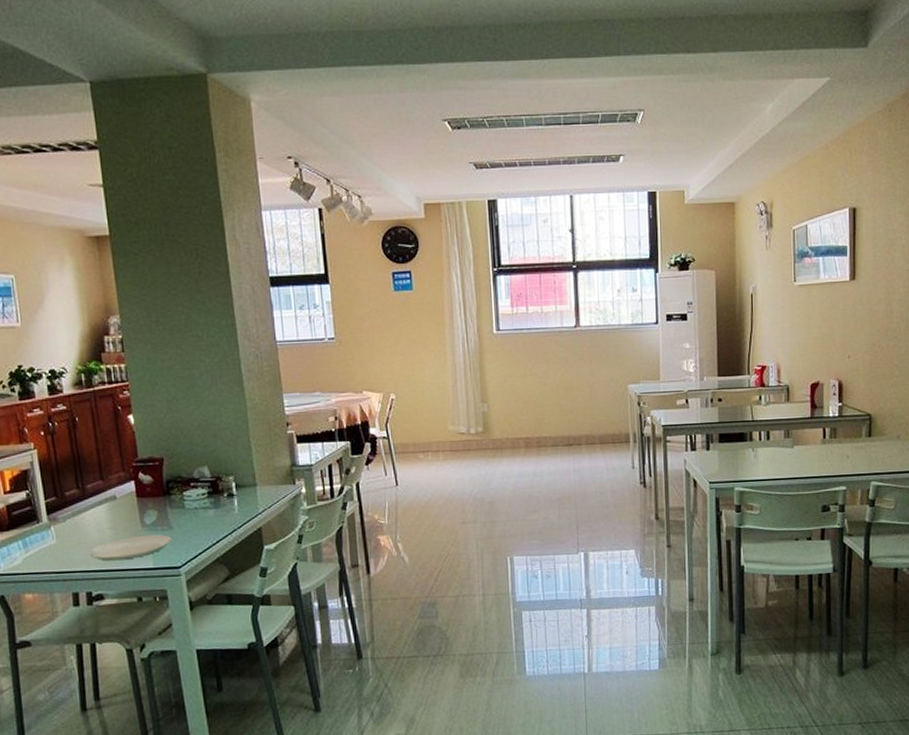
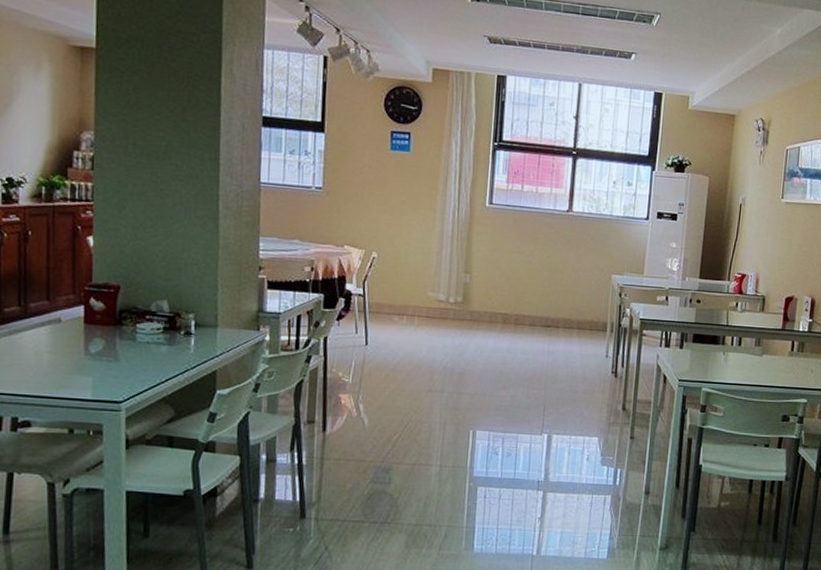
plate: present [88,534,172,561] -> none [20,363,117,388]

